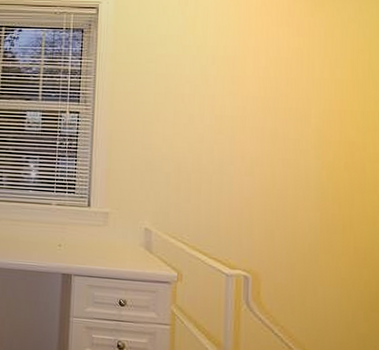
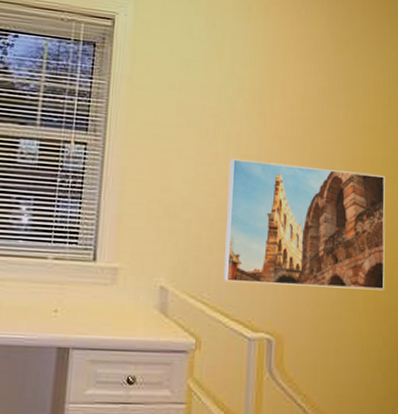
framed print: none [201,119,366,237] -> present [224,159,386,291]

